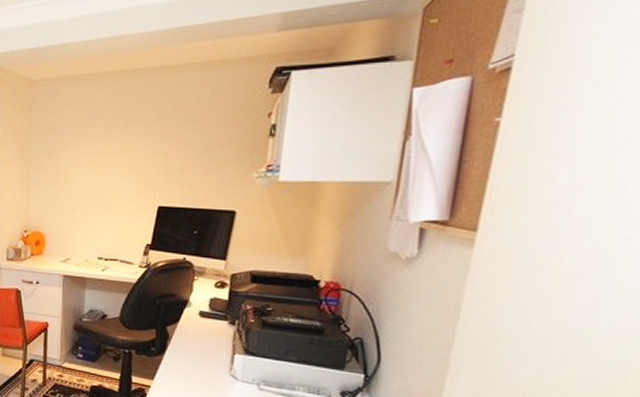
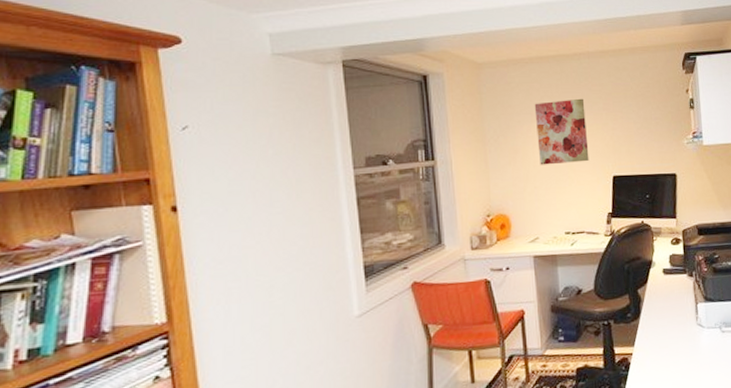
wall art: none [81,120,138,189] -> present [534,98,589,165]

